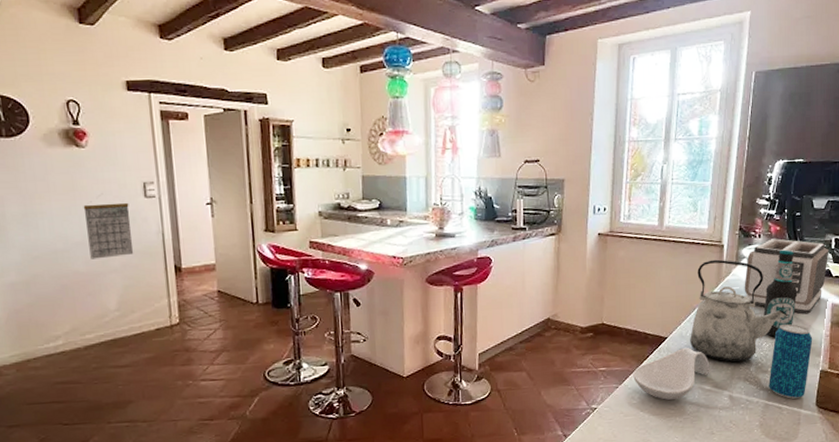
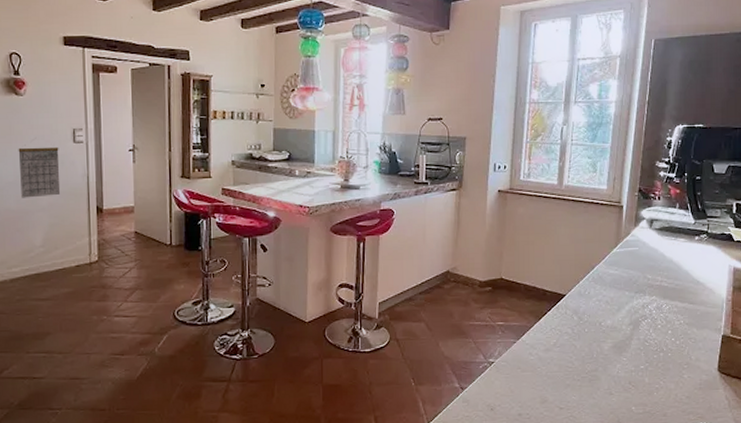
spoon rest: present [633,348,710,400] -> none [531,306,609,358]
kettle: present [690,259,788,362] -> none [589,219,689,323]
toaster: present [744,238,829,314] -> none [643,201,731,278]
bottle: present [763,249,798,337] -> none [663,212,698,299]
beverage can: present [769,323,813,399] -> none [669,286,714,363]

